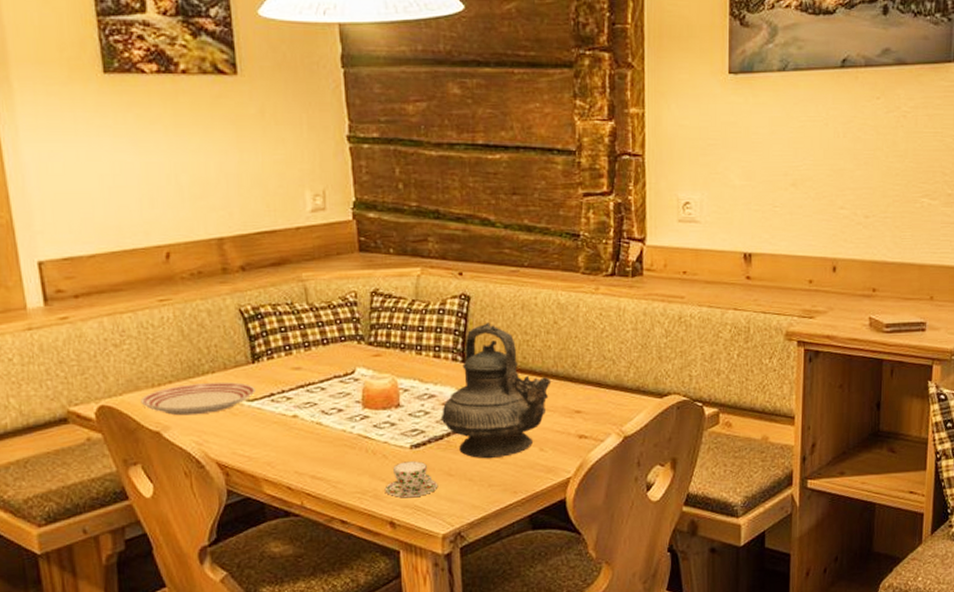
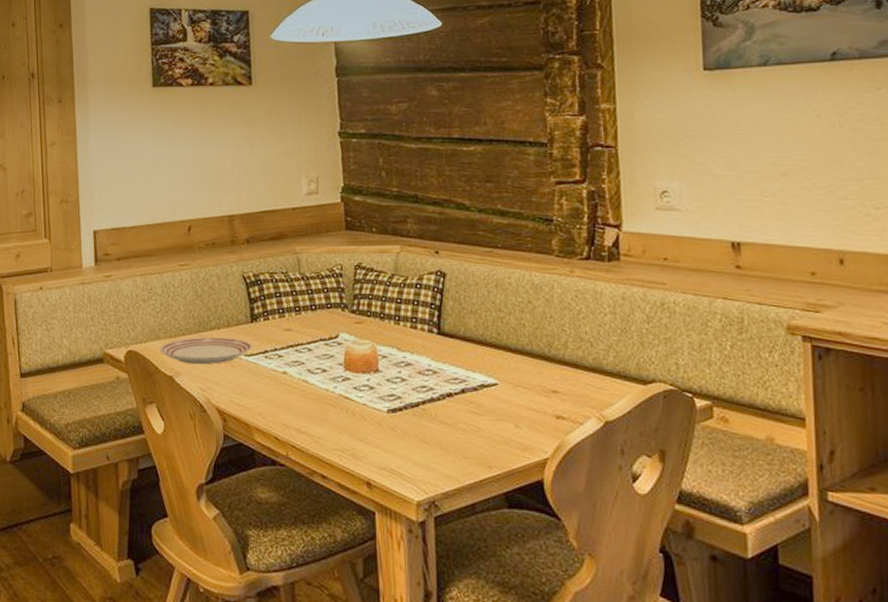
teacup: present [384,461,438,498] -> none [362,425,414,461]
teapot: present [440,323,552,459] -> none [416,298,527,431]

